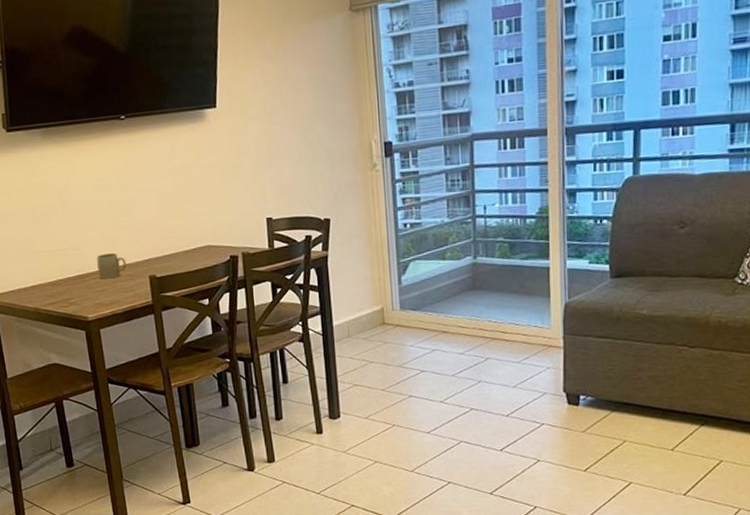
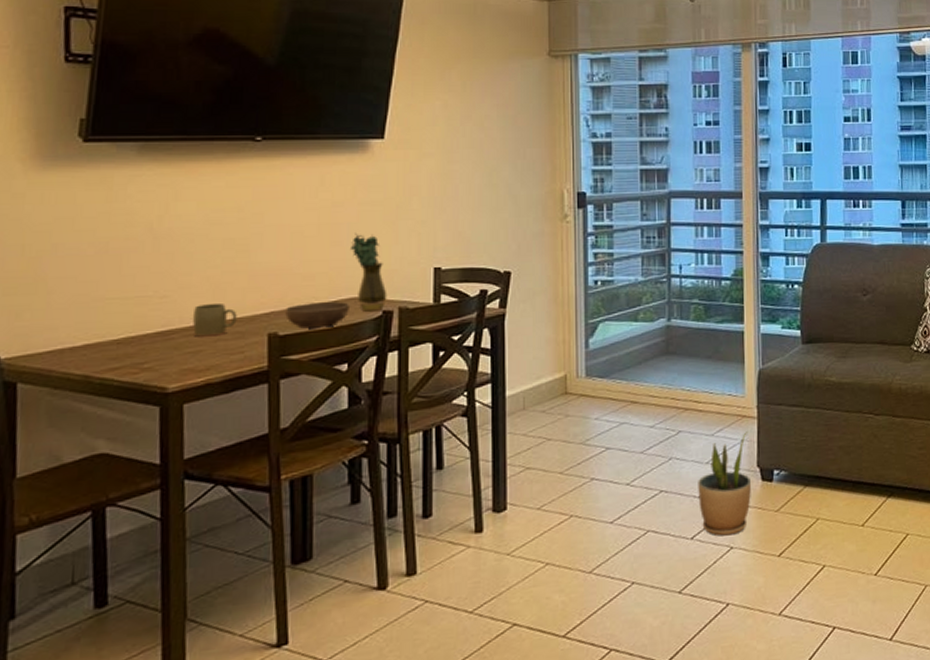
bowl: none [158,249,205,272] -> present [284,302,349,329]
vase: none [200,191,233,258] -> present [349,232,387,313]
potted plant: none [506,360,557,450] -> present [698,431,751,536]

